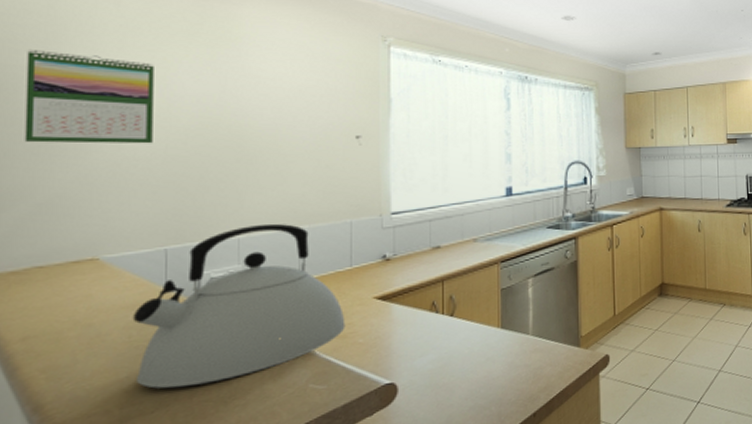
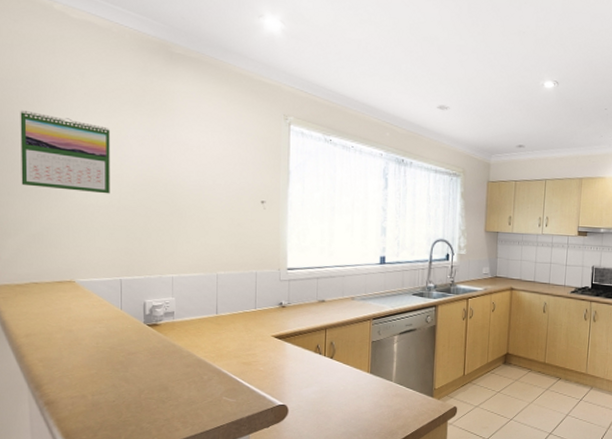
kettle: present [132,223,345,389] -> none [99,267,250,386]

